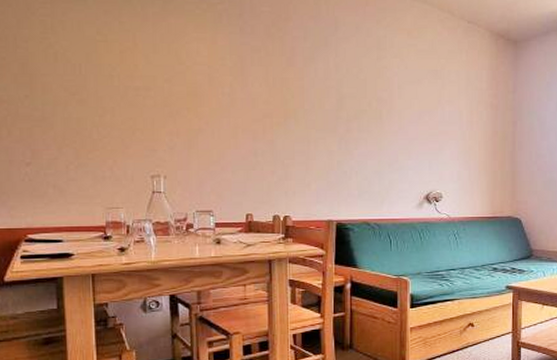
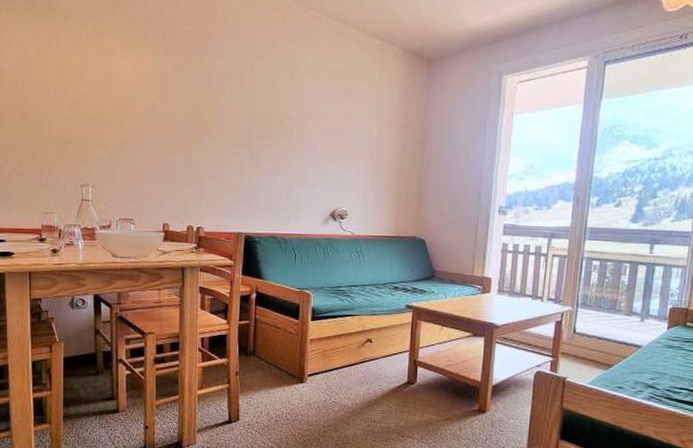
bowl: none [169,222,249,253] -> present [95,229,165,258]

